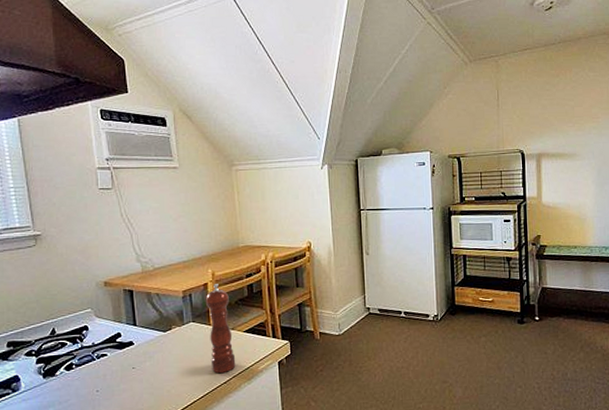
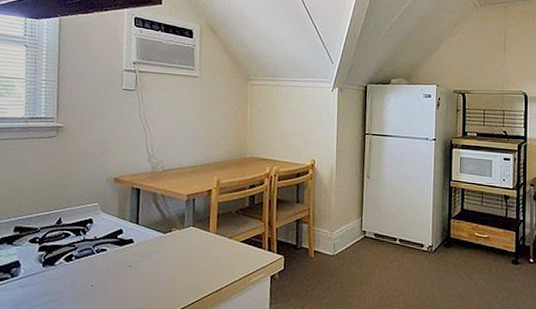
pepper mill: present [205,284,236,373] -> none [205,191,231,281]

